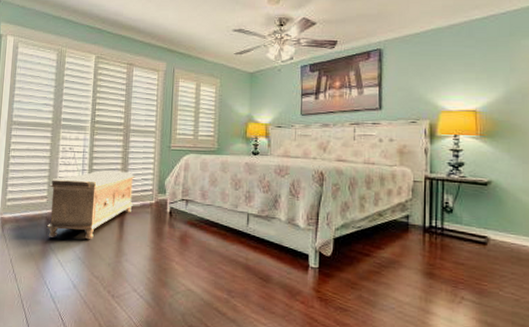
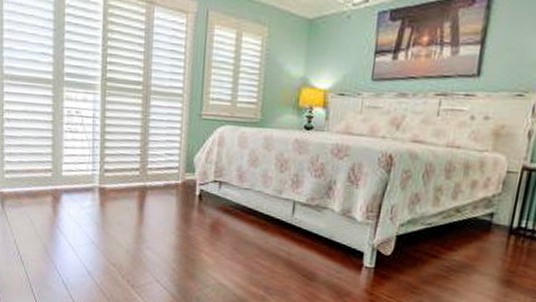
bench: present [46,170,134,240] -> none [53,141,157,223]

